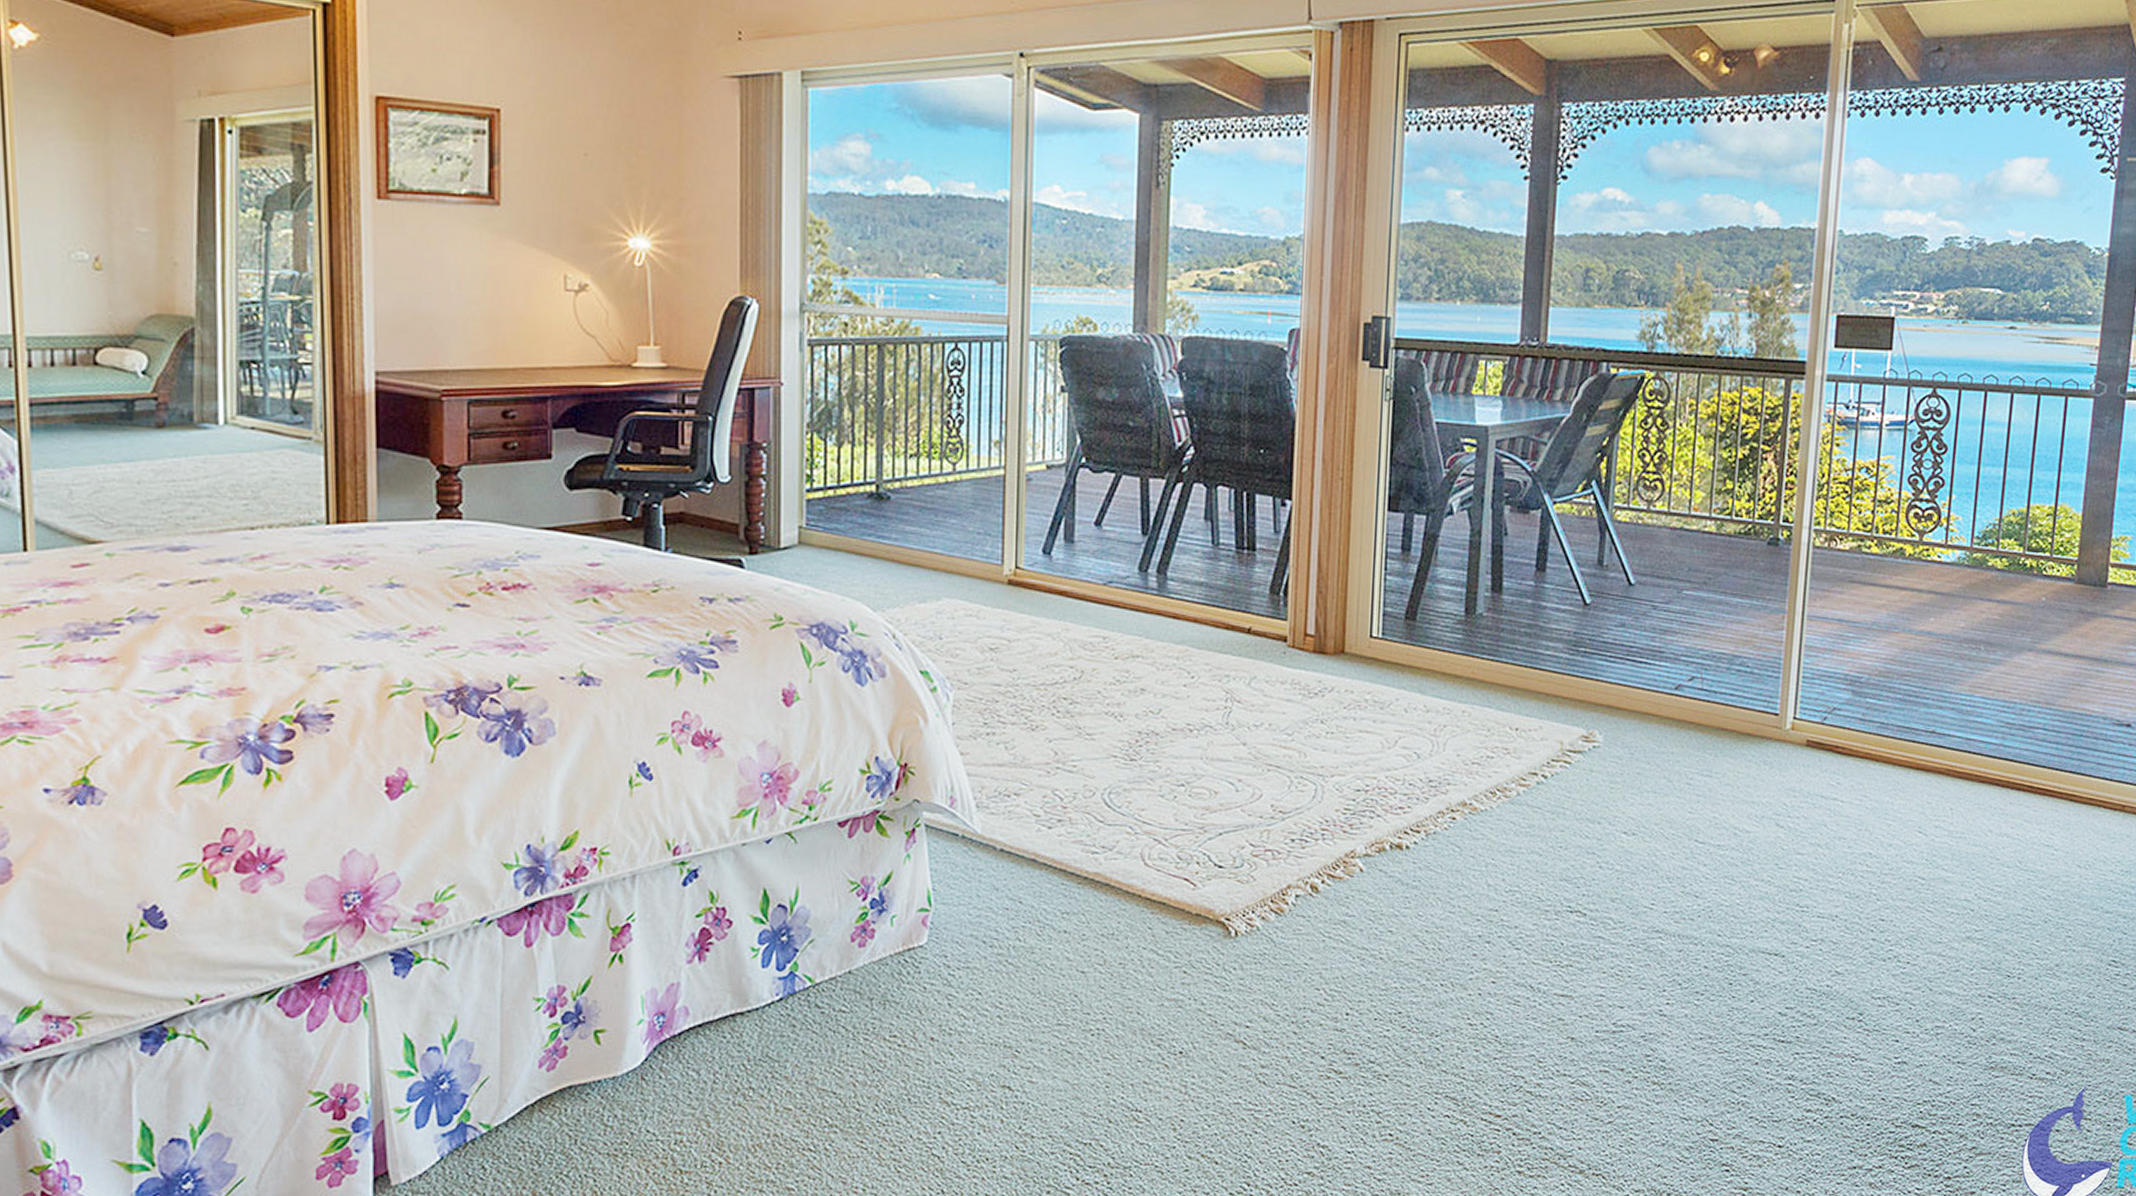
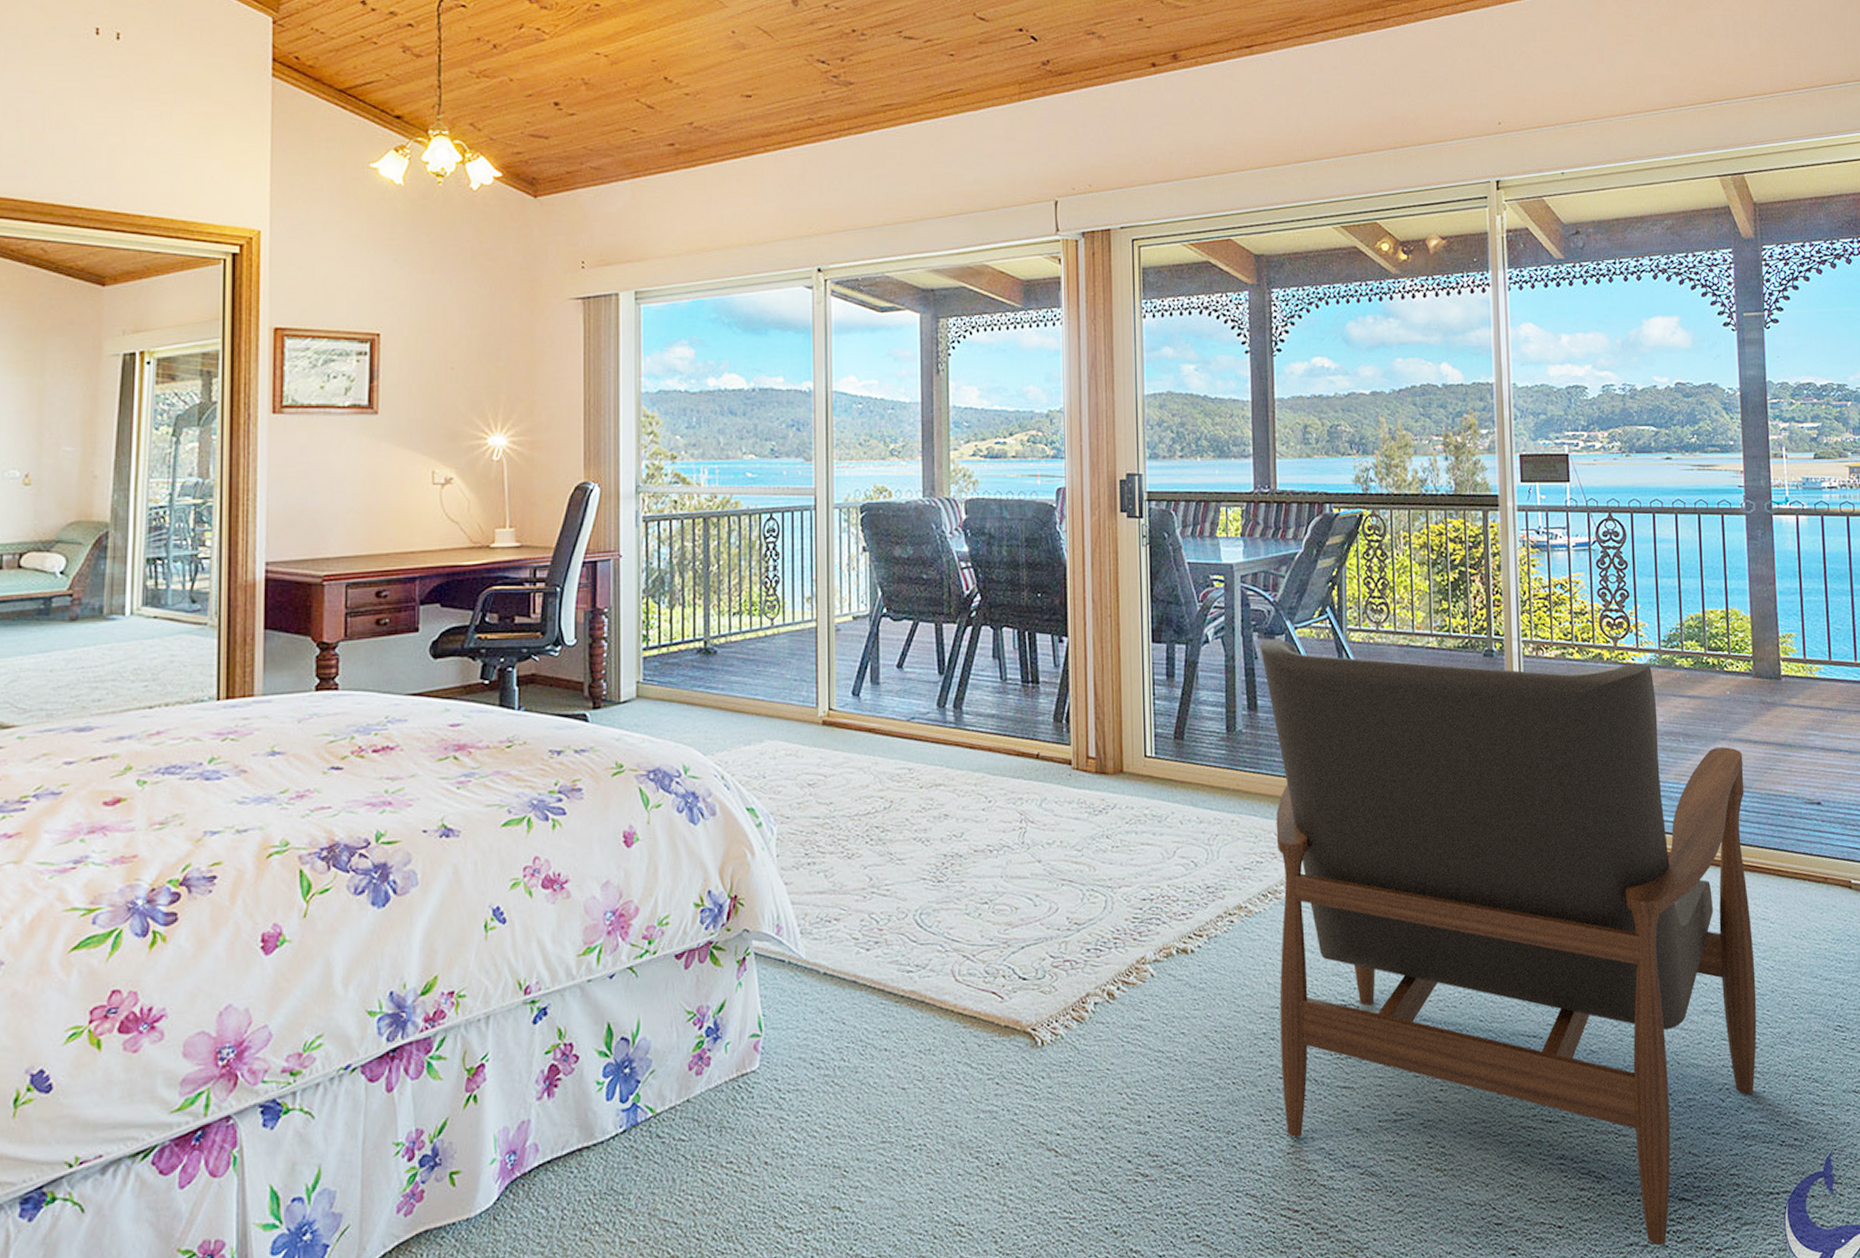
armchair: none [1494,513,2050,1170] -> present [1259,639,1757,1246]

